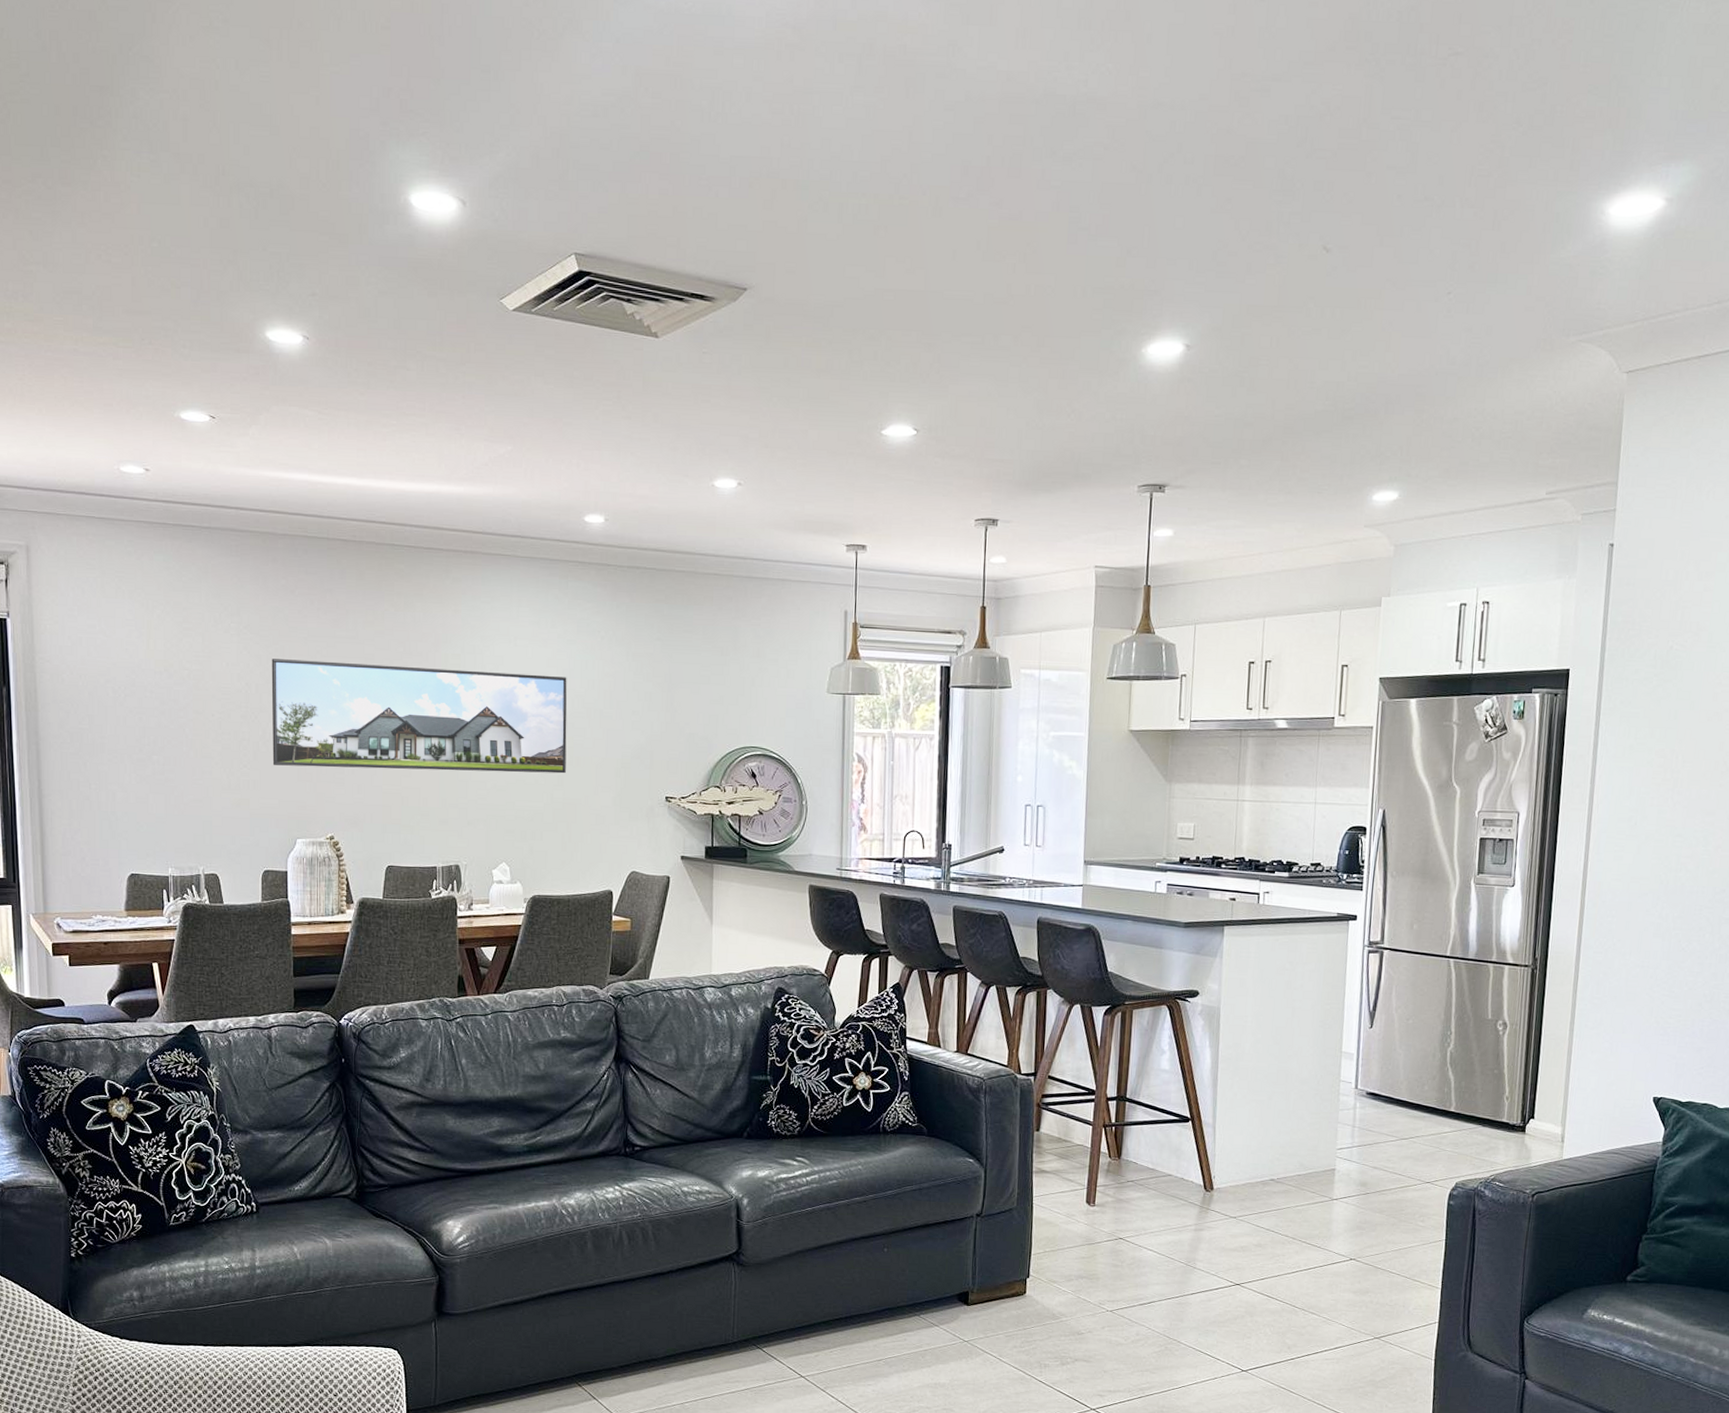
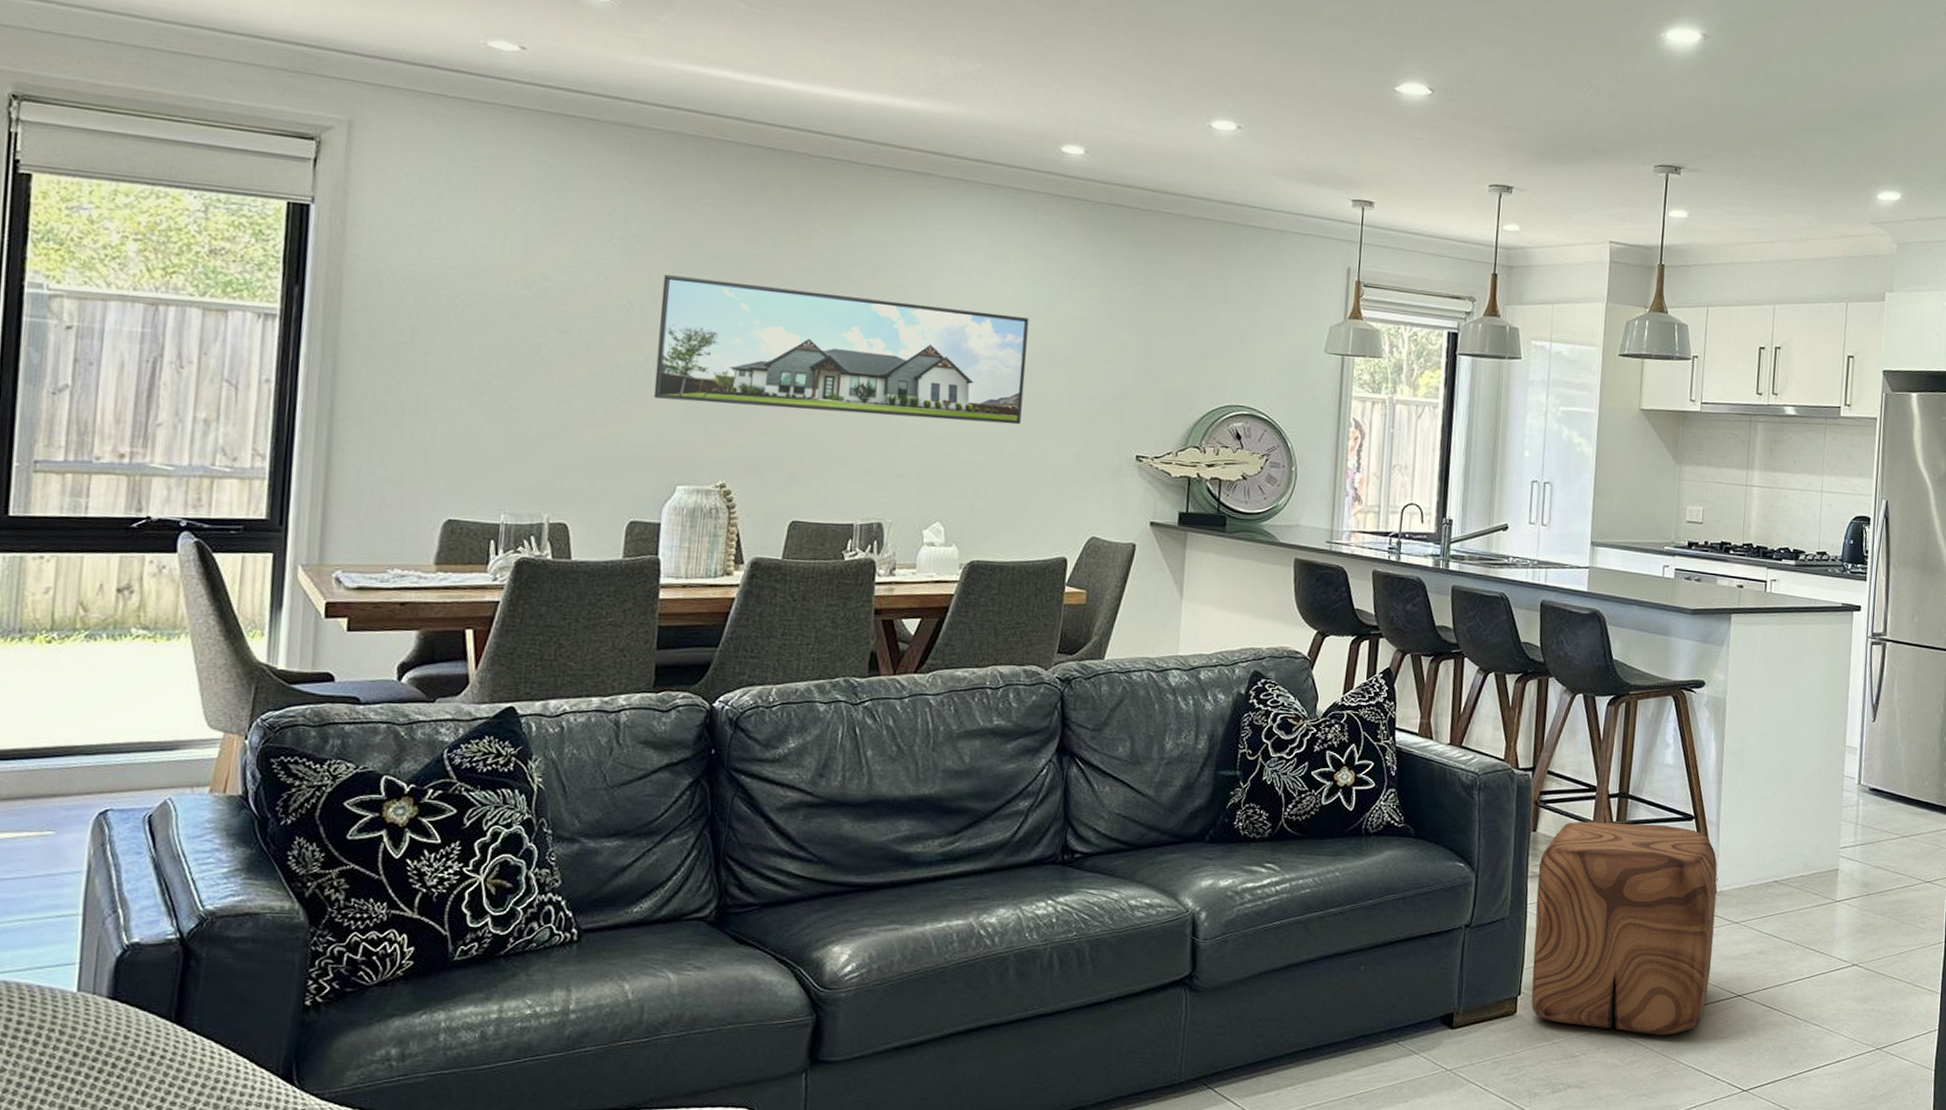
ottoman: none [1039,1122,1214,1318] -> present [1531,821,1718,1035]

